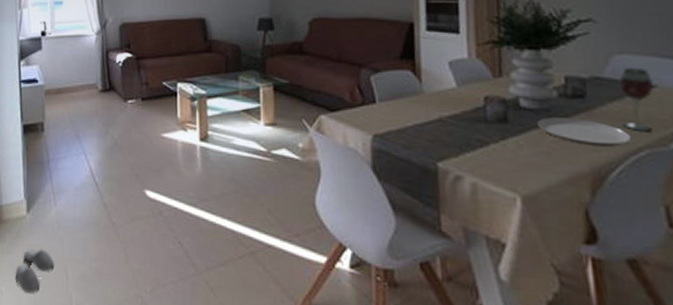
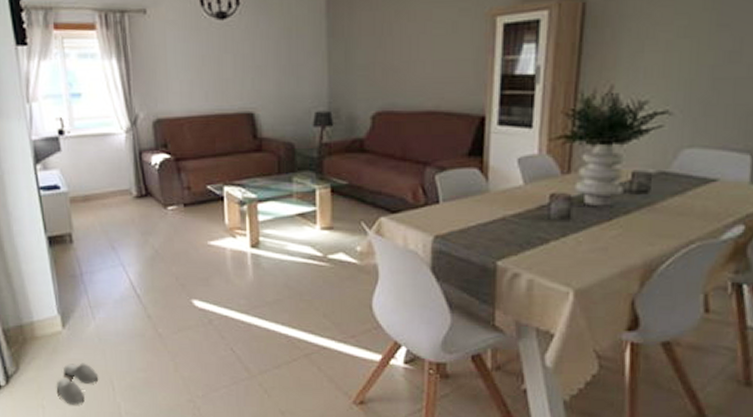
plate: present [536,117,632,147] -> none [598,213,686,240]
wineglass: present [619,67,654,131] -> none [680,161,716,224]

